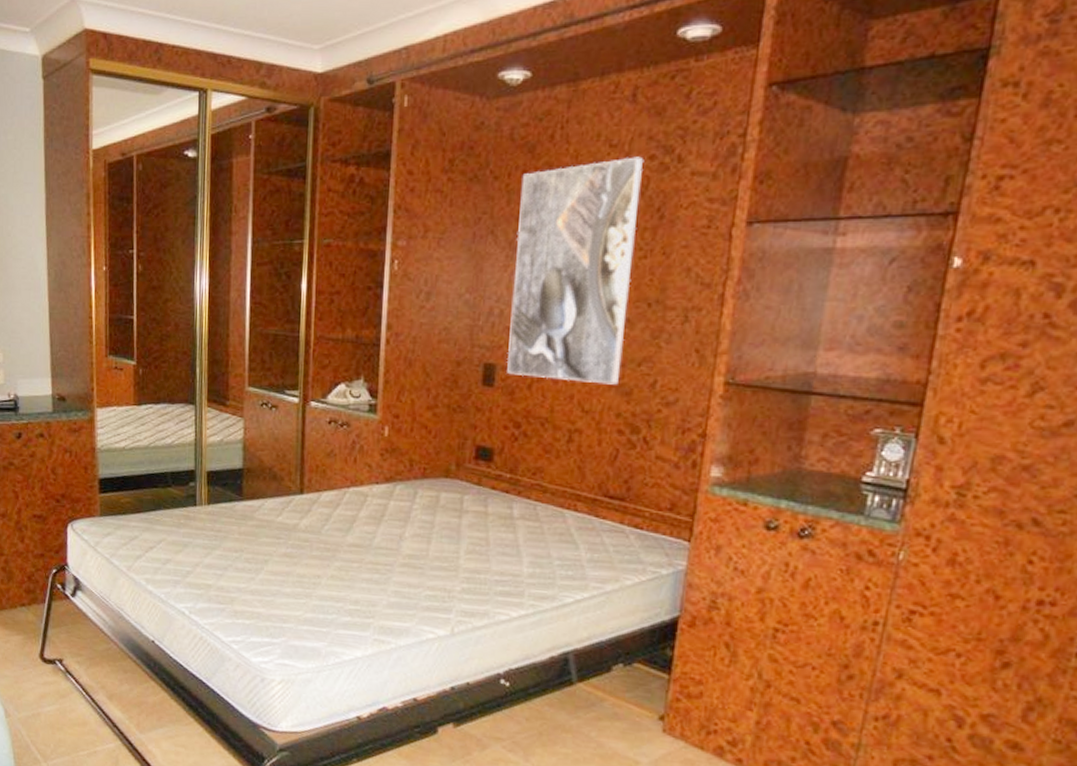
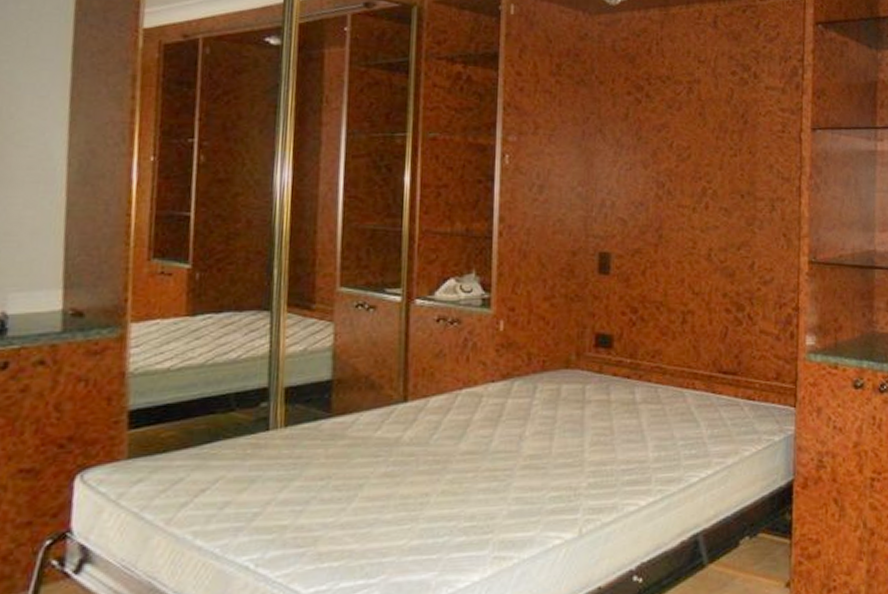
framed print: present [506,156,645,385] -> none [620,71,728,268]

